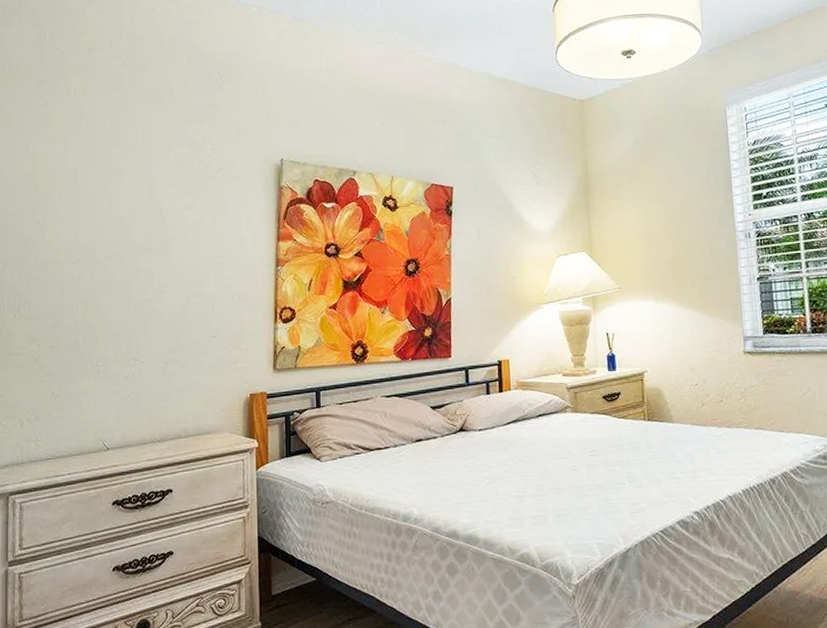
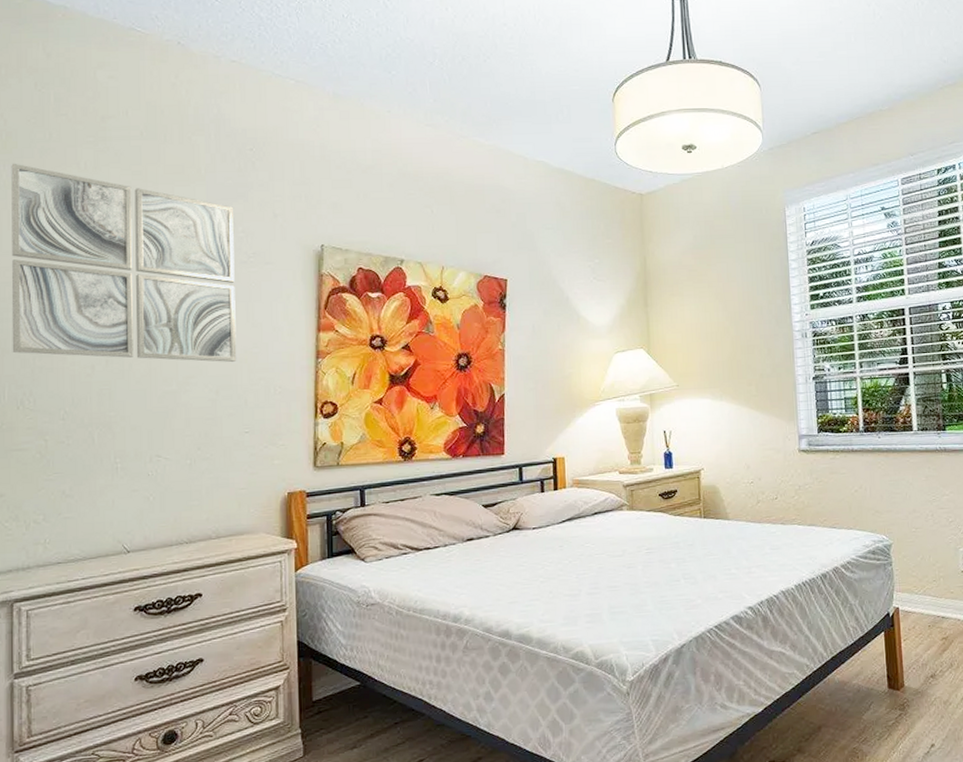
wall art: none [11,94,205,272] -> present [11,163,237,363]

